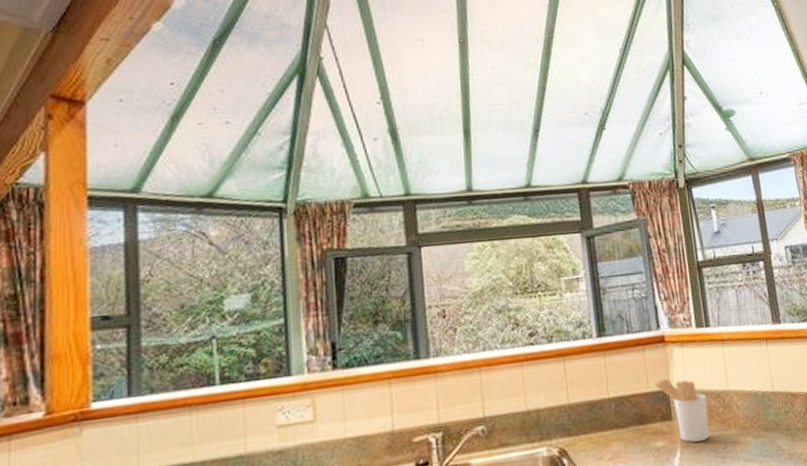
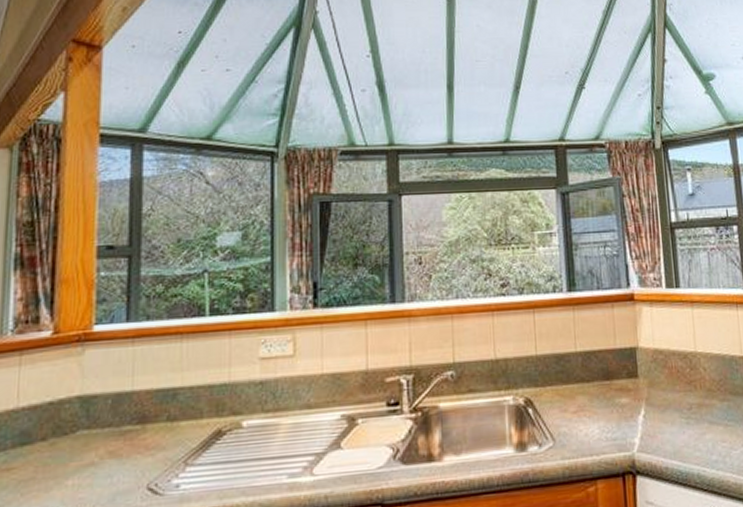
utensil holder: present [655,379,709,443] -> none [622,337,675,402]

